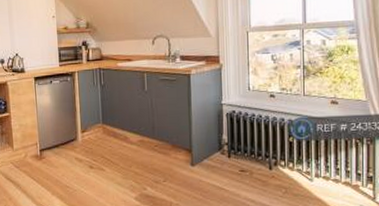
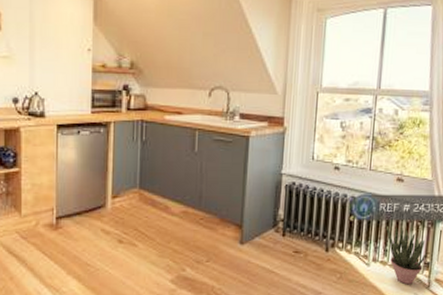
potted plant: none [325,143,369,198] -> present [386,225,427,285]

